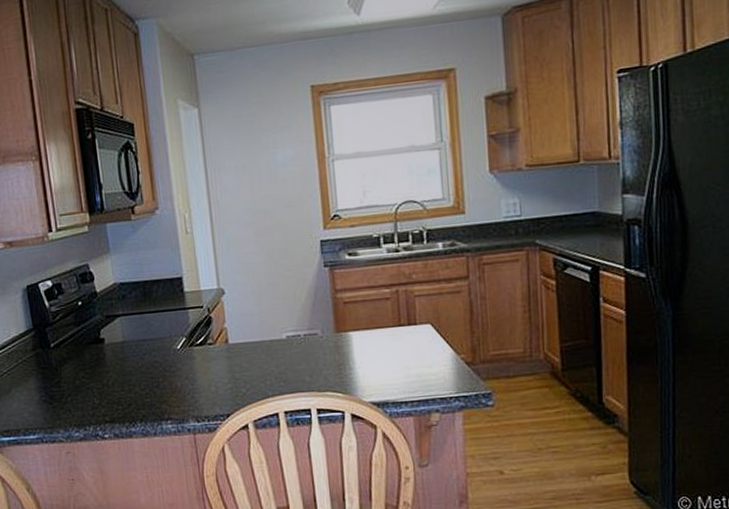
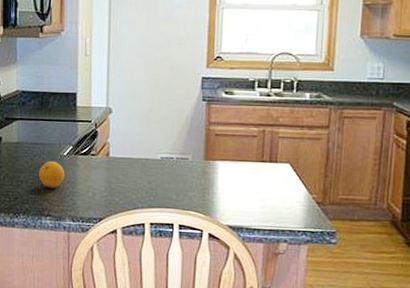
fruit: none [151,357,182,388] -> present [38,160,65,188]

